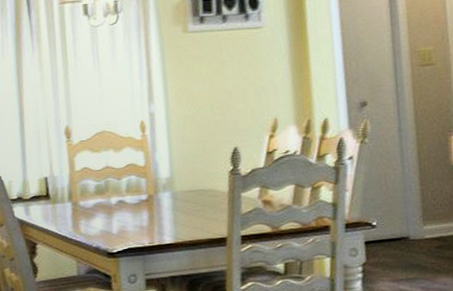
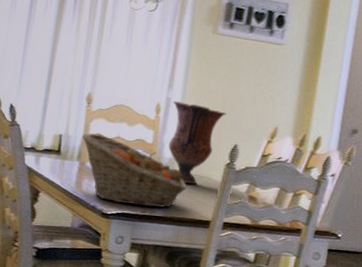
fruit basket: none [69,167,193,239] -> present [82,132,187,208]
vase: none [157,112,218,202] -> present [168,100,227,185]

